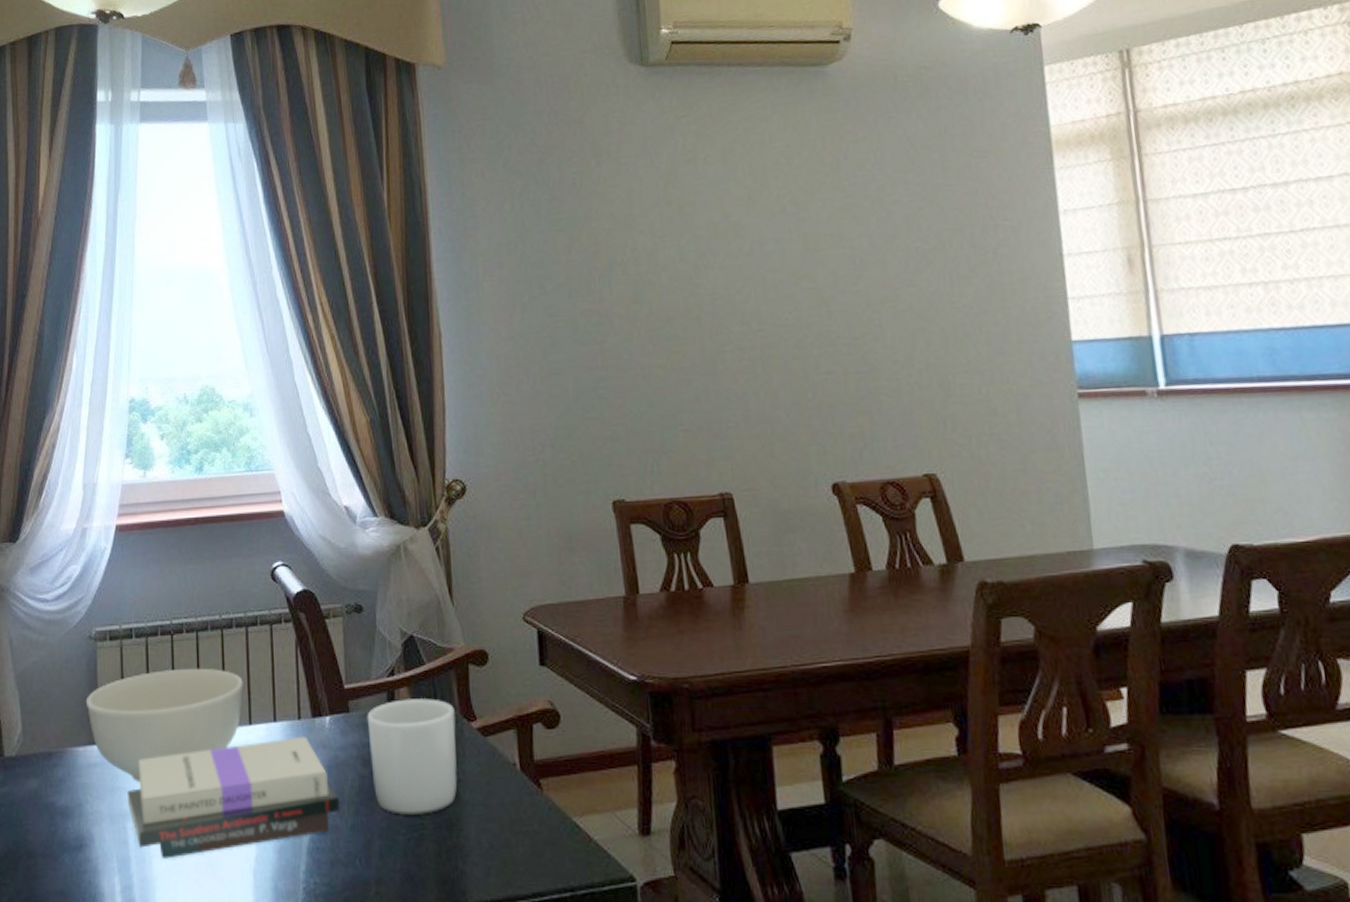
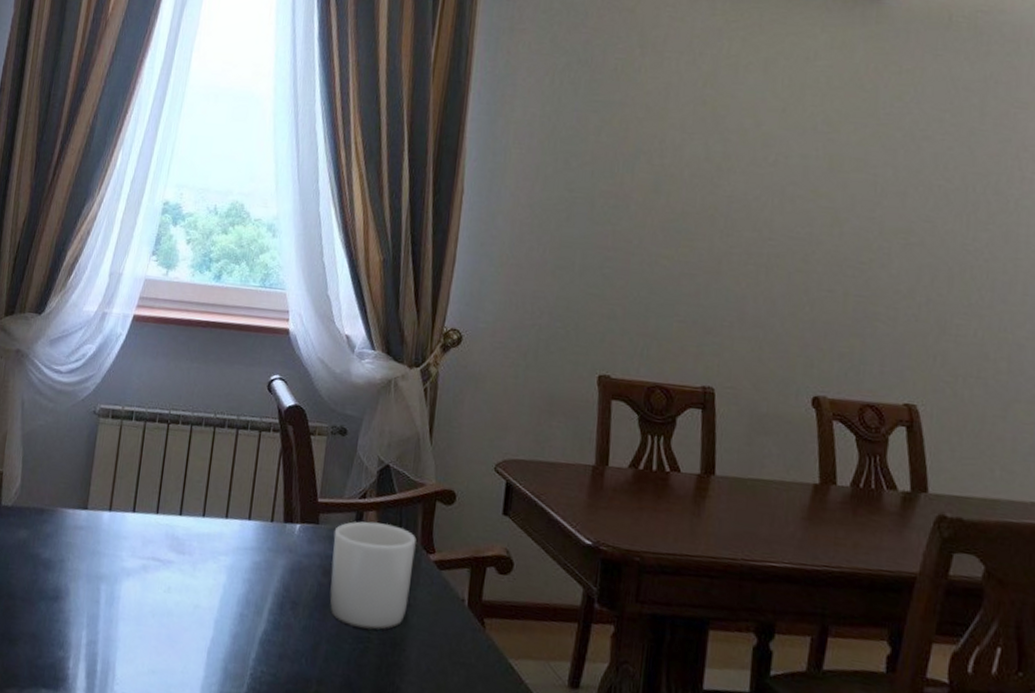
bowl: present [85,668,244,782] -> none [81,453,227,550]
books: present [126,736,339,859] -> none [104,530,296,628]

